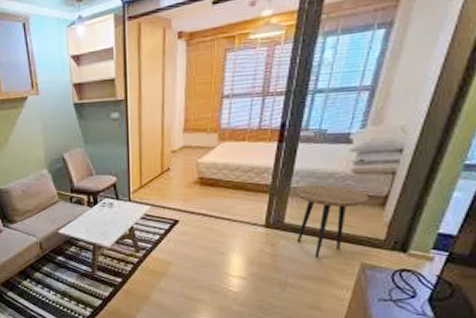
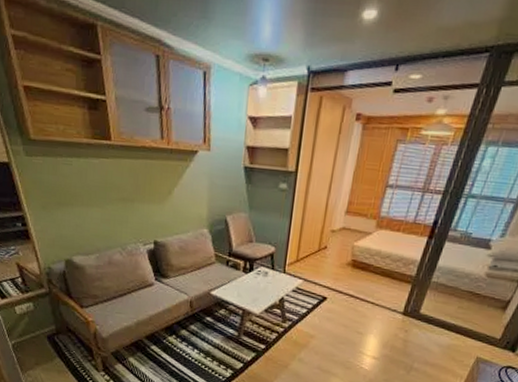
side table: present [293,184,369,257] -> none [427,280,495,347]

